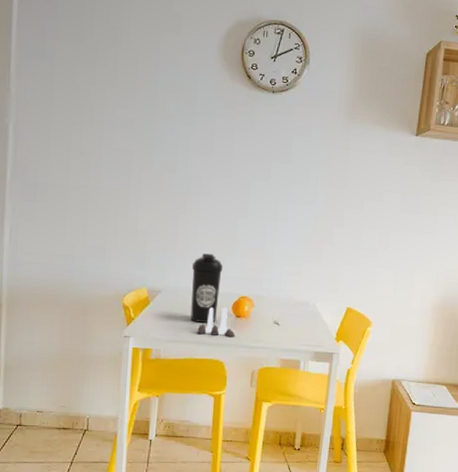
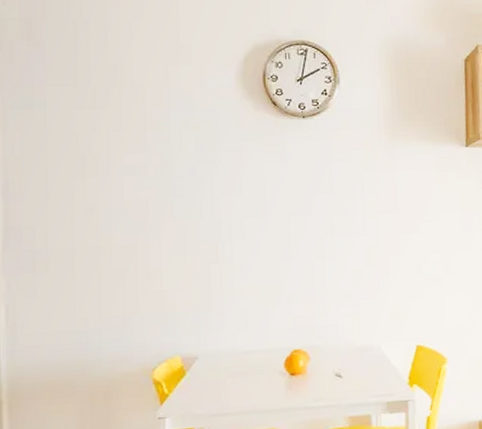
water bottle: present [190,253,224,323] -> none [233,306,269,388]
salt and pepper shaker set: present [197,307,236,336] -> none [246,365,292,402]

